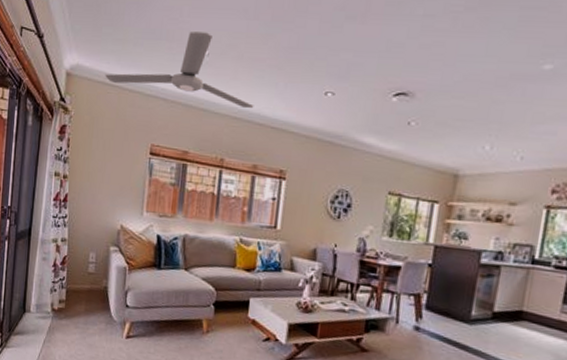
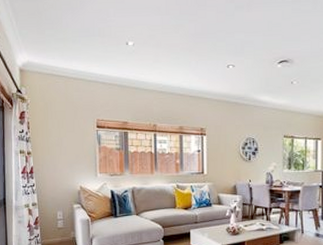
ceiling fan: present [105,31,254,109] -> none [52,27,175,84]

